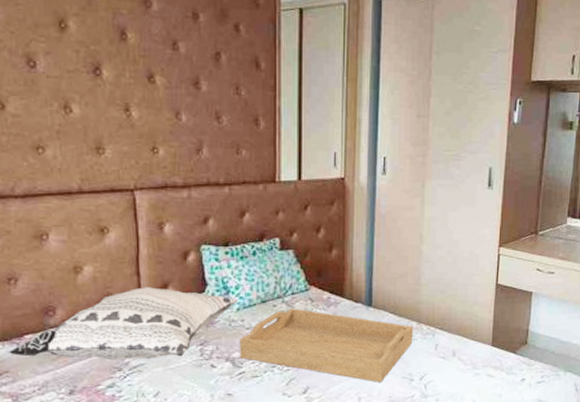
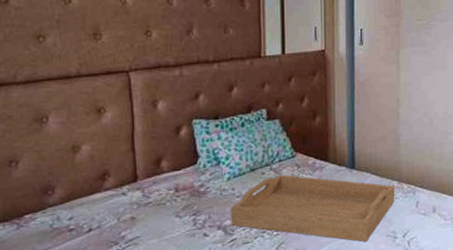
decorative pillow: present [9,287,238,359] -> none [9,162,228,236]

